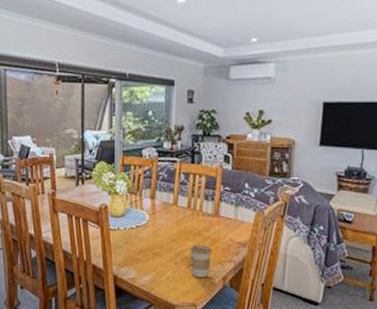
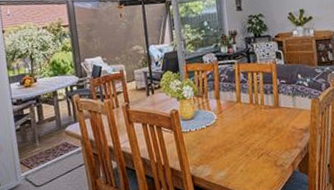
coffee cup: present [190,245,213,277] -> none [258,135,279,167]

